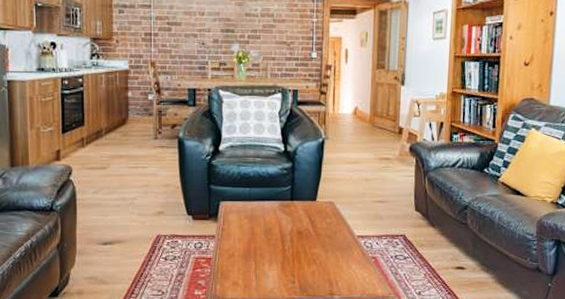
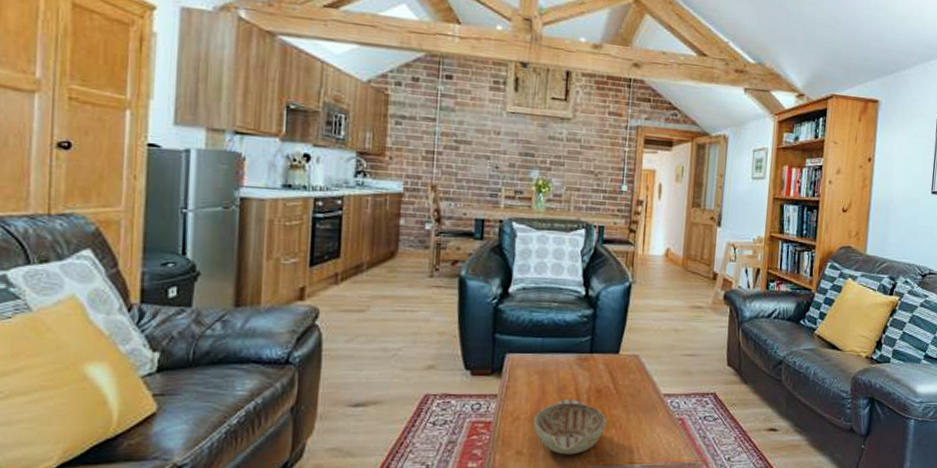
decorative bowl: none [245,239,309,286] -> present [533,398,607,455]

